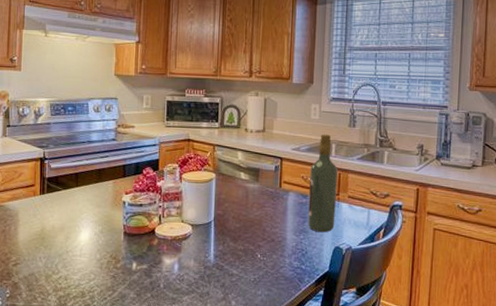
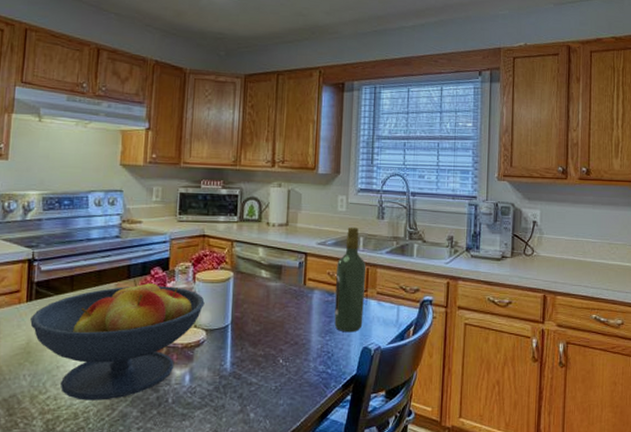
fruit bowl: none [43,178,190,283] -> present [30,279,205,401]

